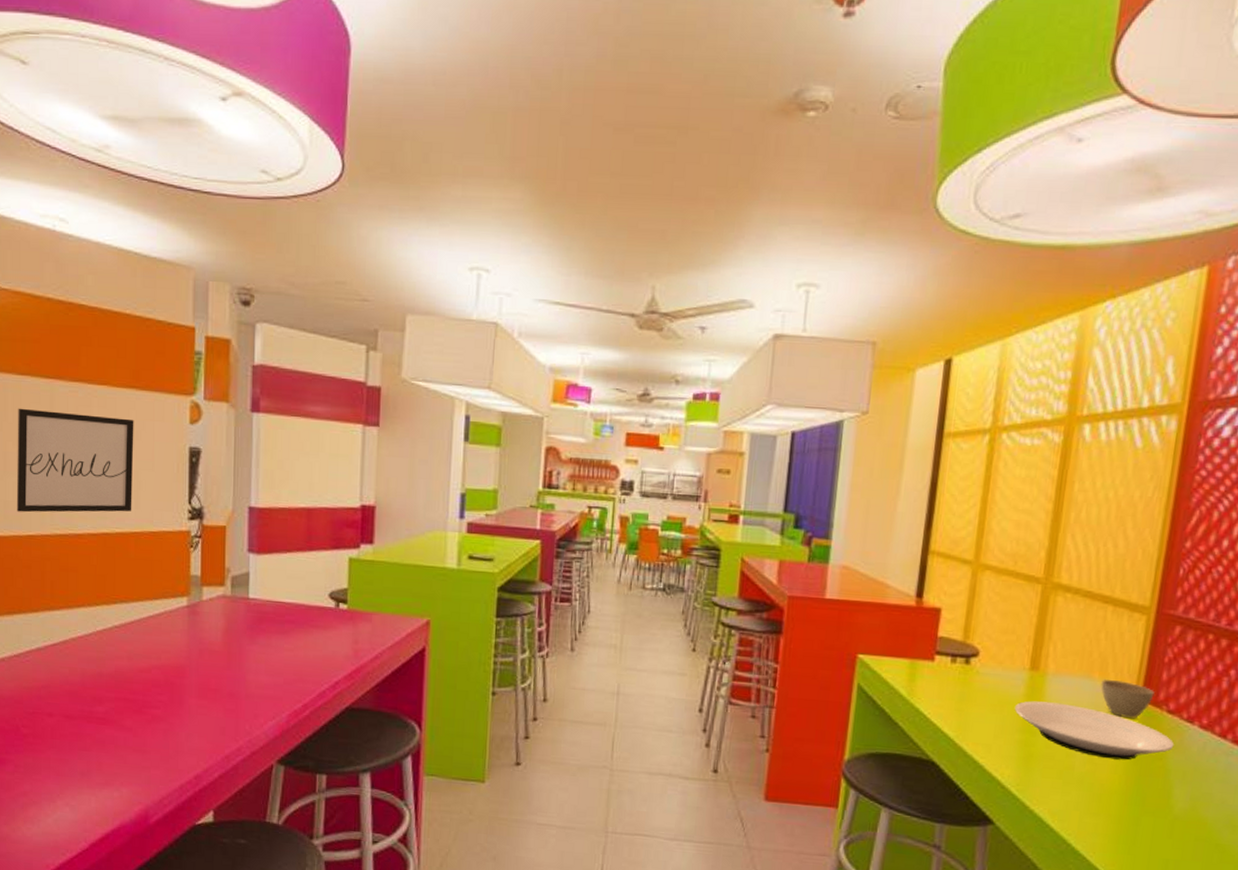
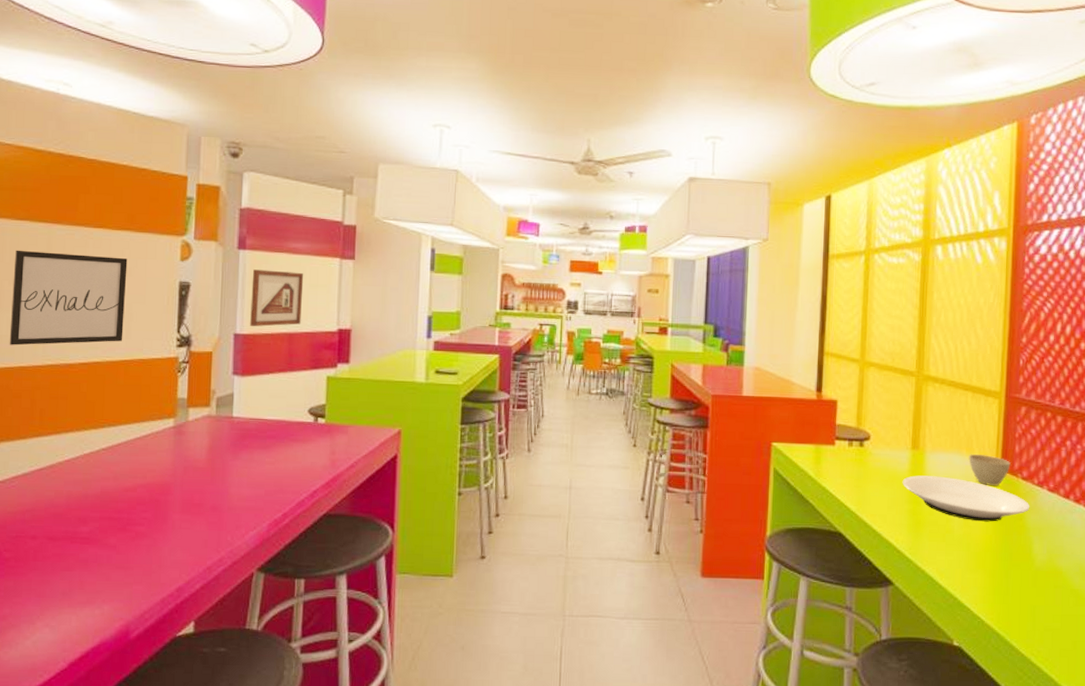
picture frame: none [265,435,323,500] -> present [250,269,304,327]

